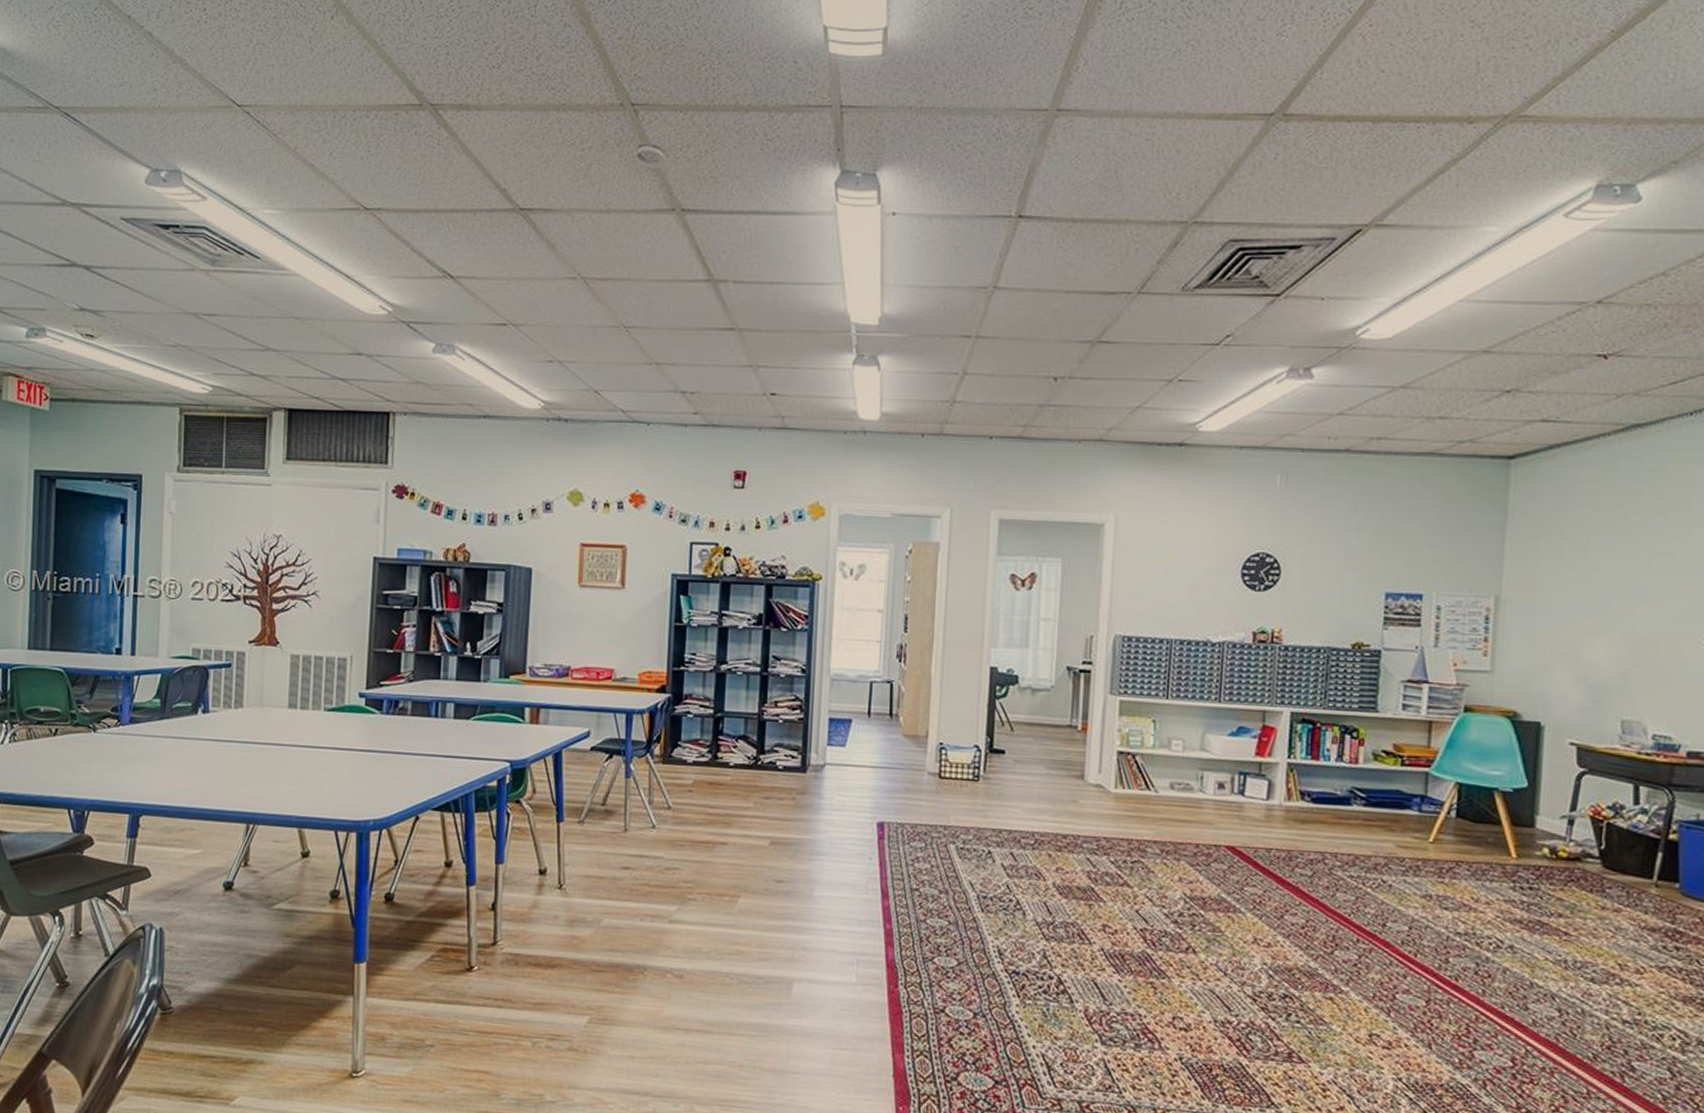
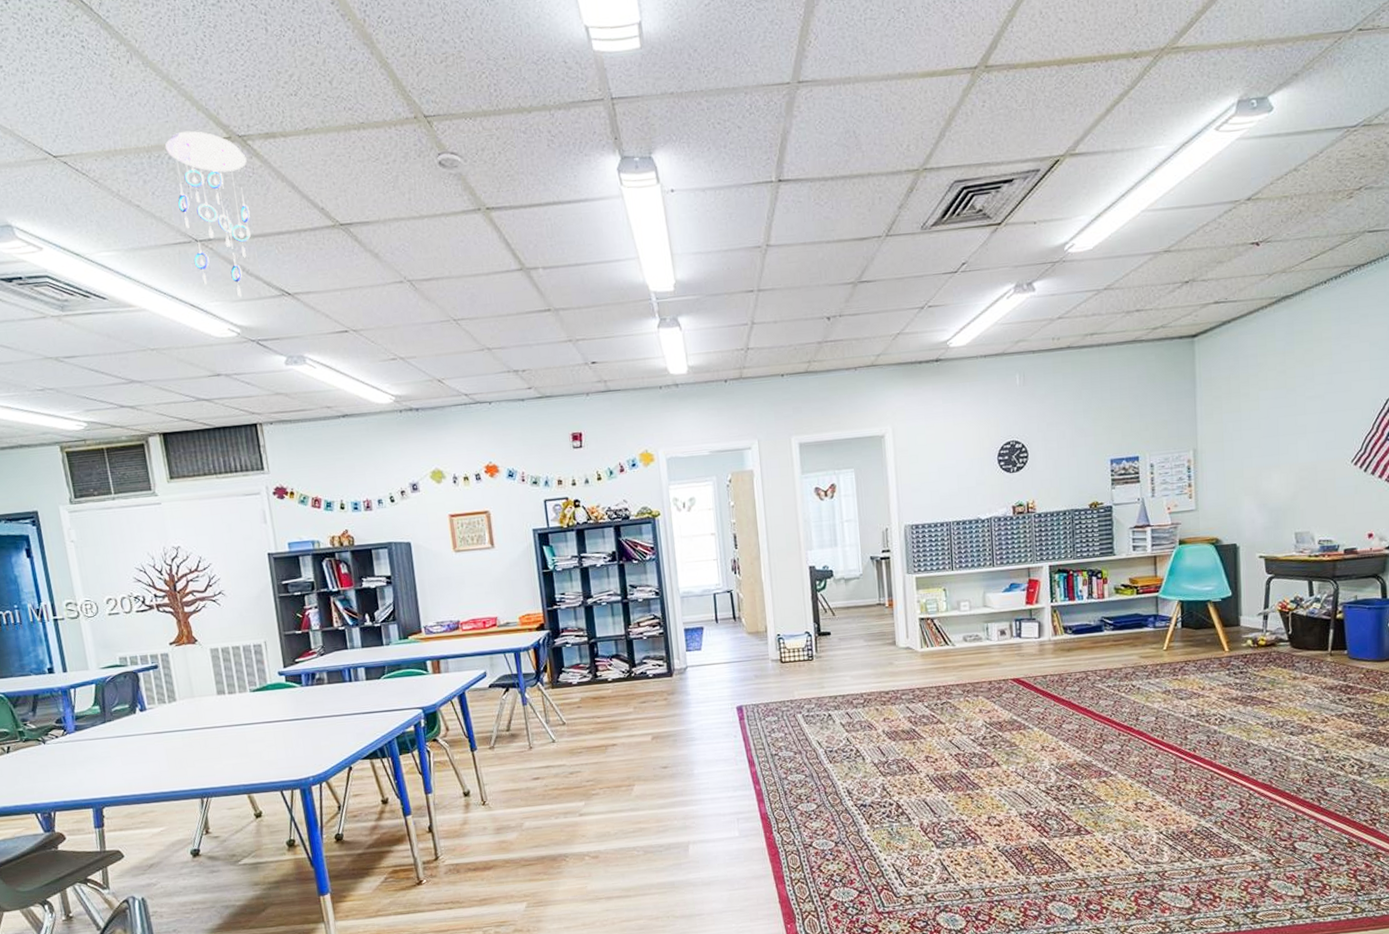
ceiling mobile: none [353,93,434,274] -> present [165,130,251,297]

